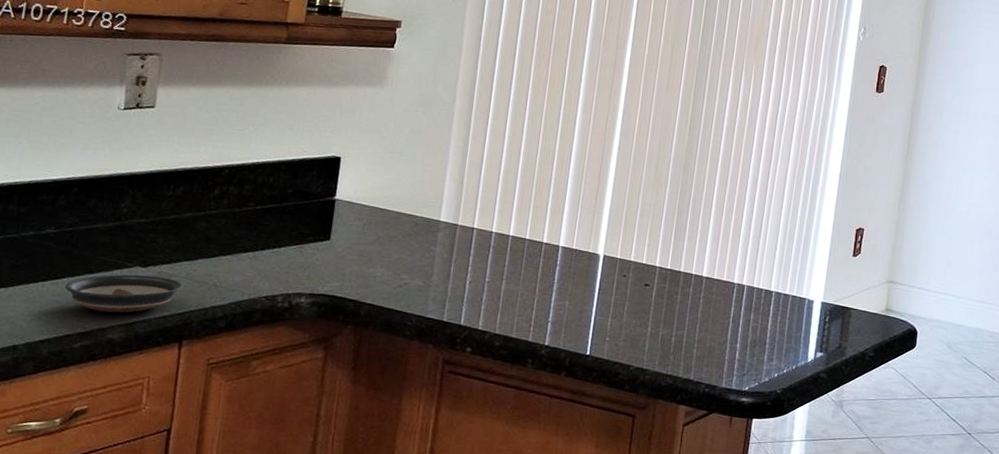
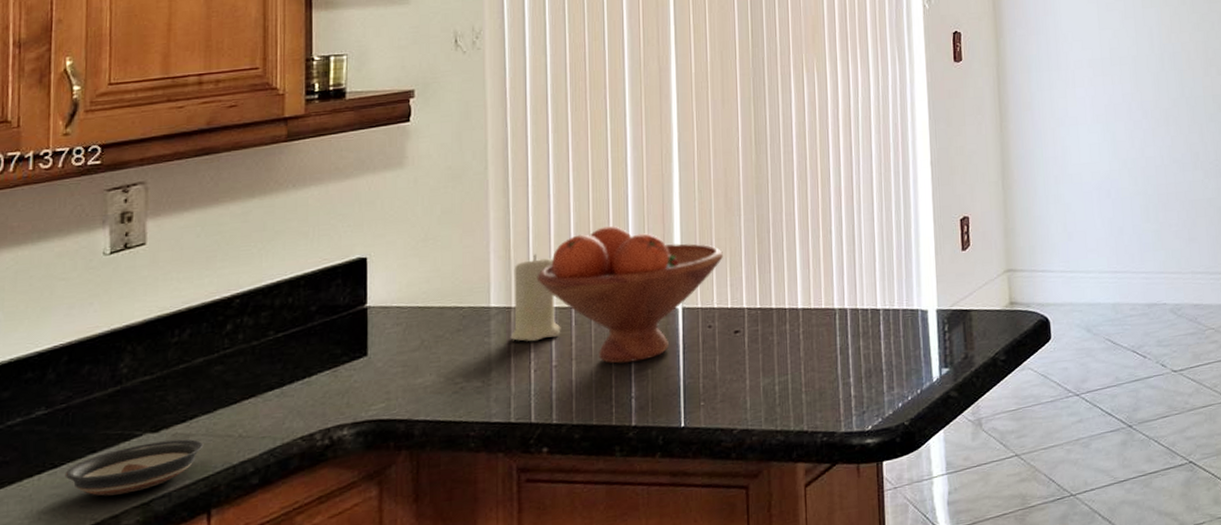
candle: none [453,183,500,258] -> present [510,253,561,342]
fruit bowl: none [483,172,646,293] -> present [536,226,723,364]

